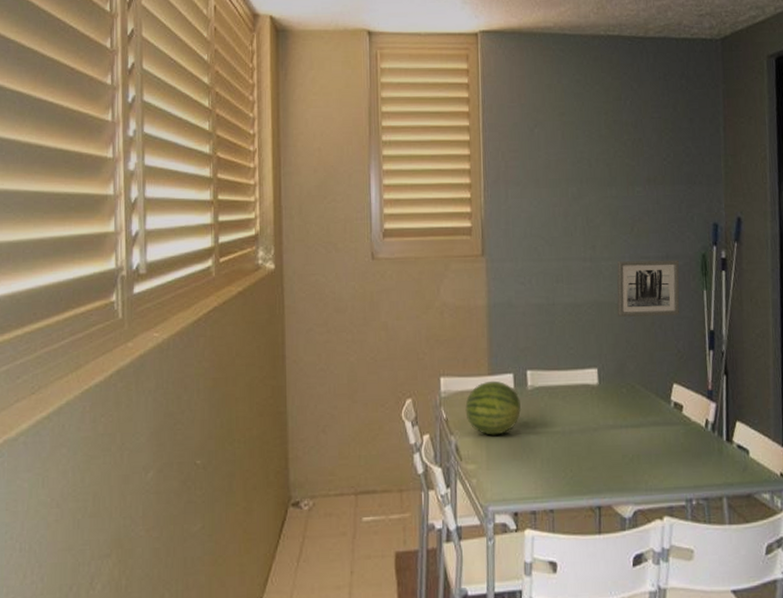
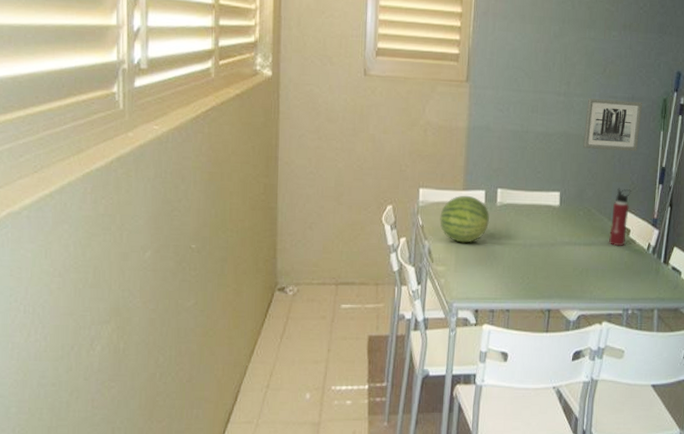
water bottle: none [659,358,679,425] -> present [609,188,631,246]

